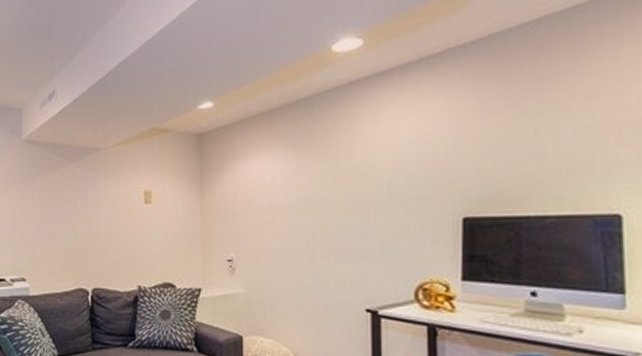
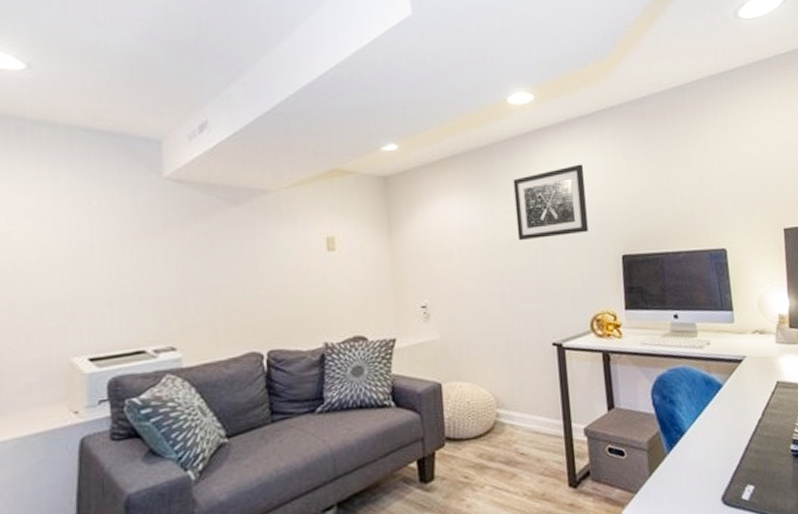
wall art: none [332,113,420,199] -> present [513,164,588,241]

